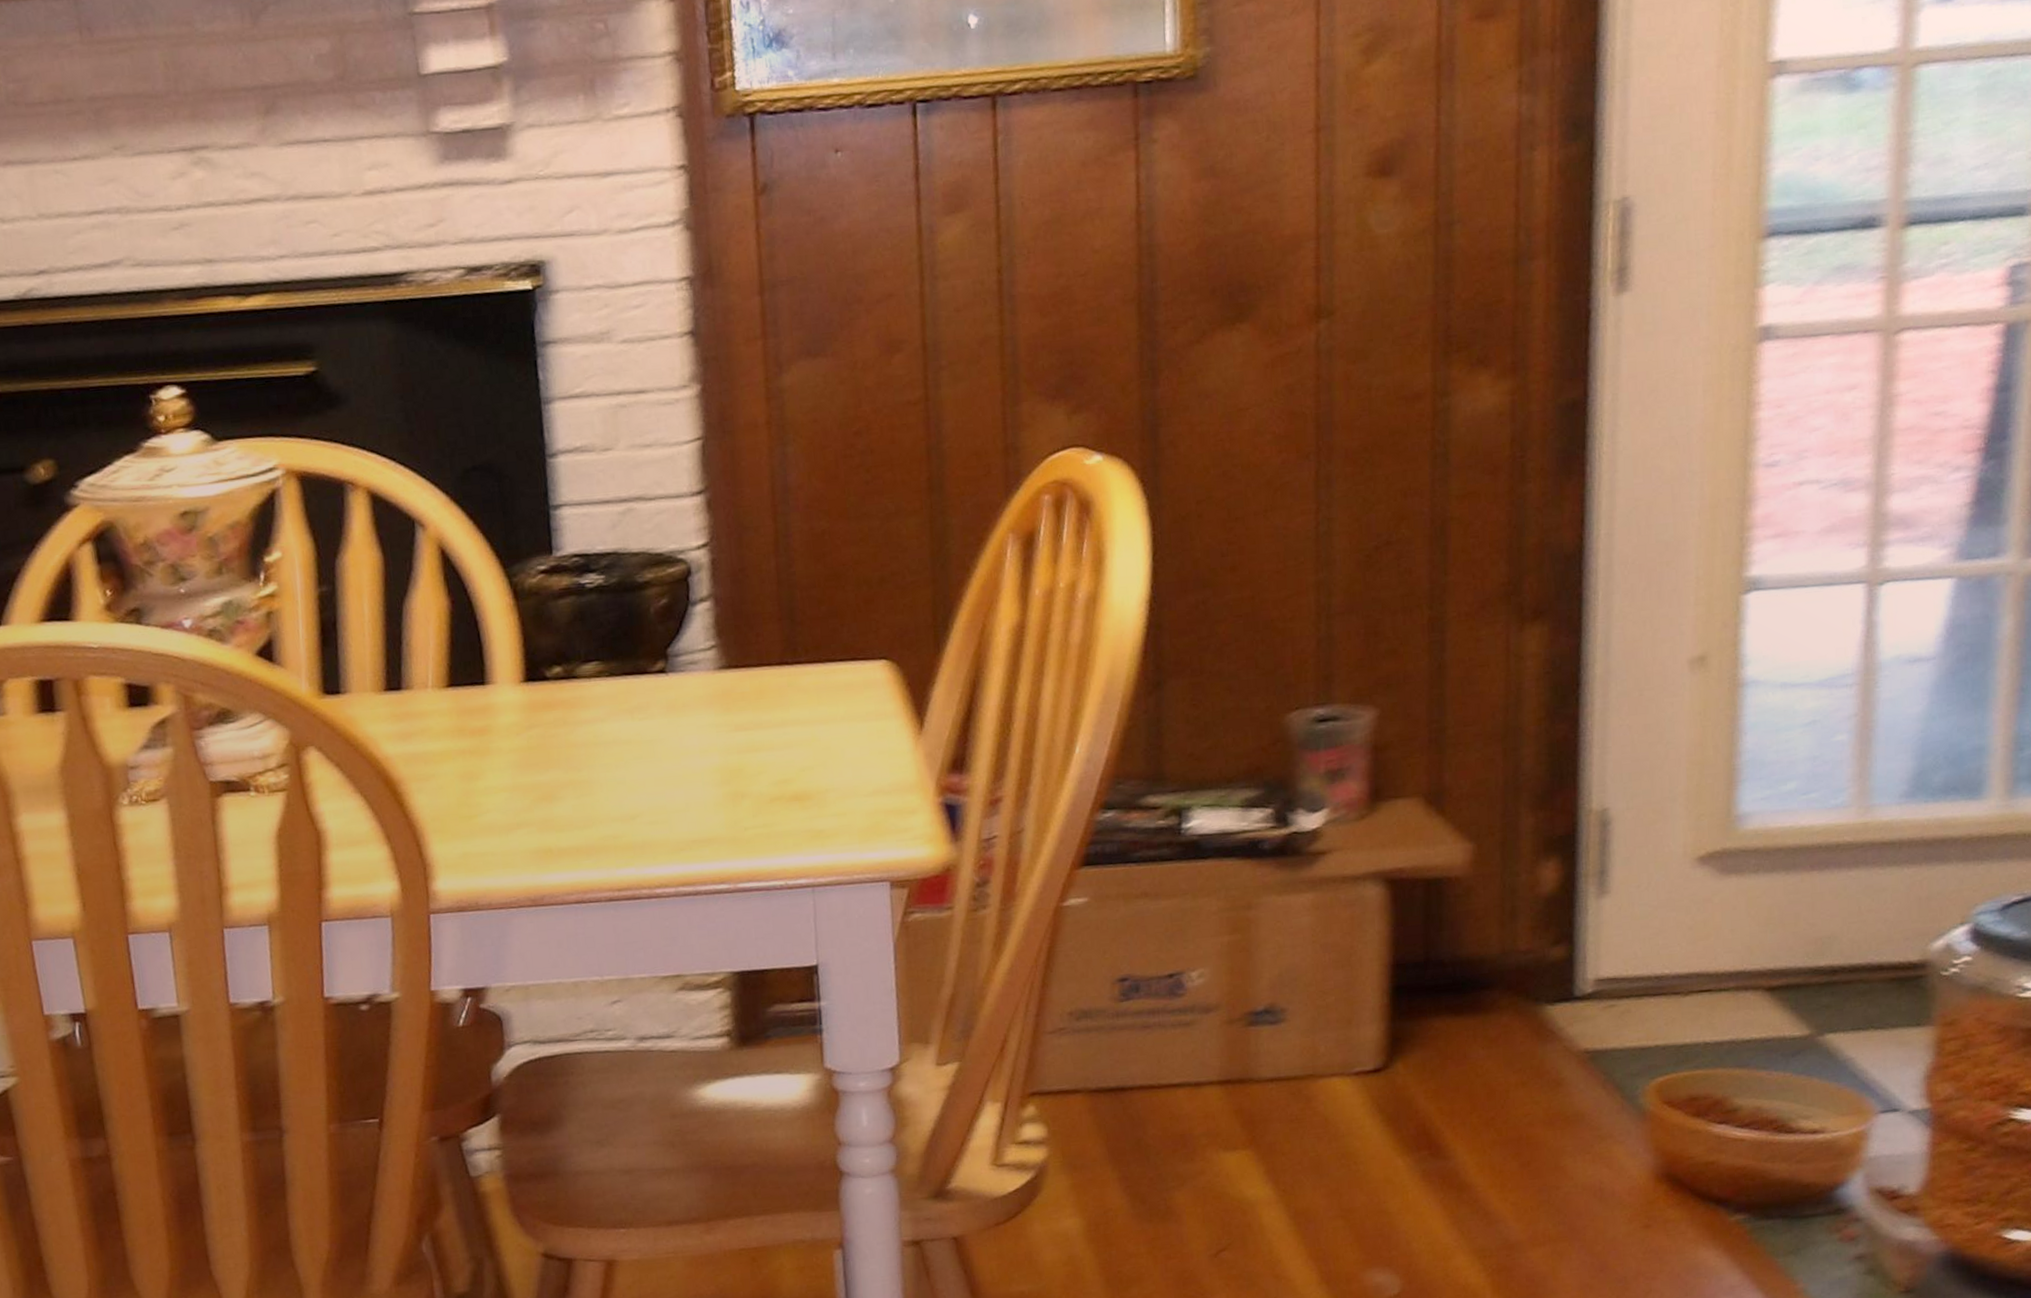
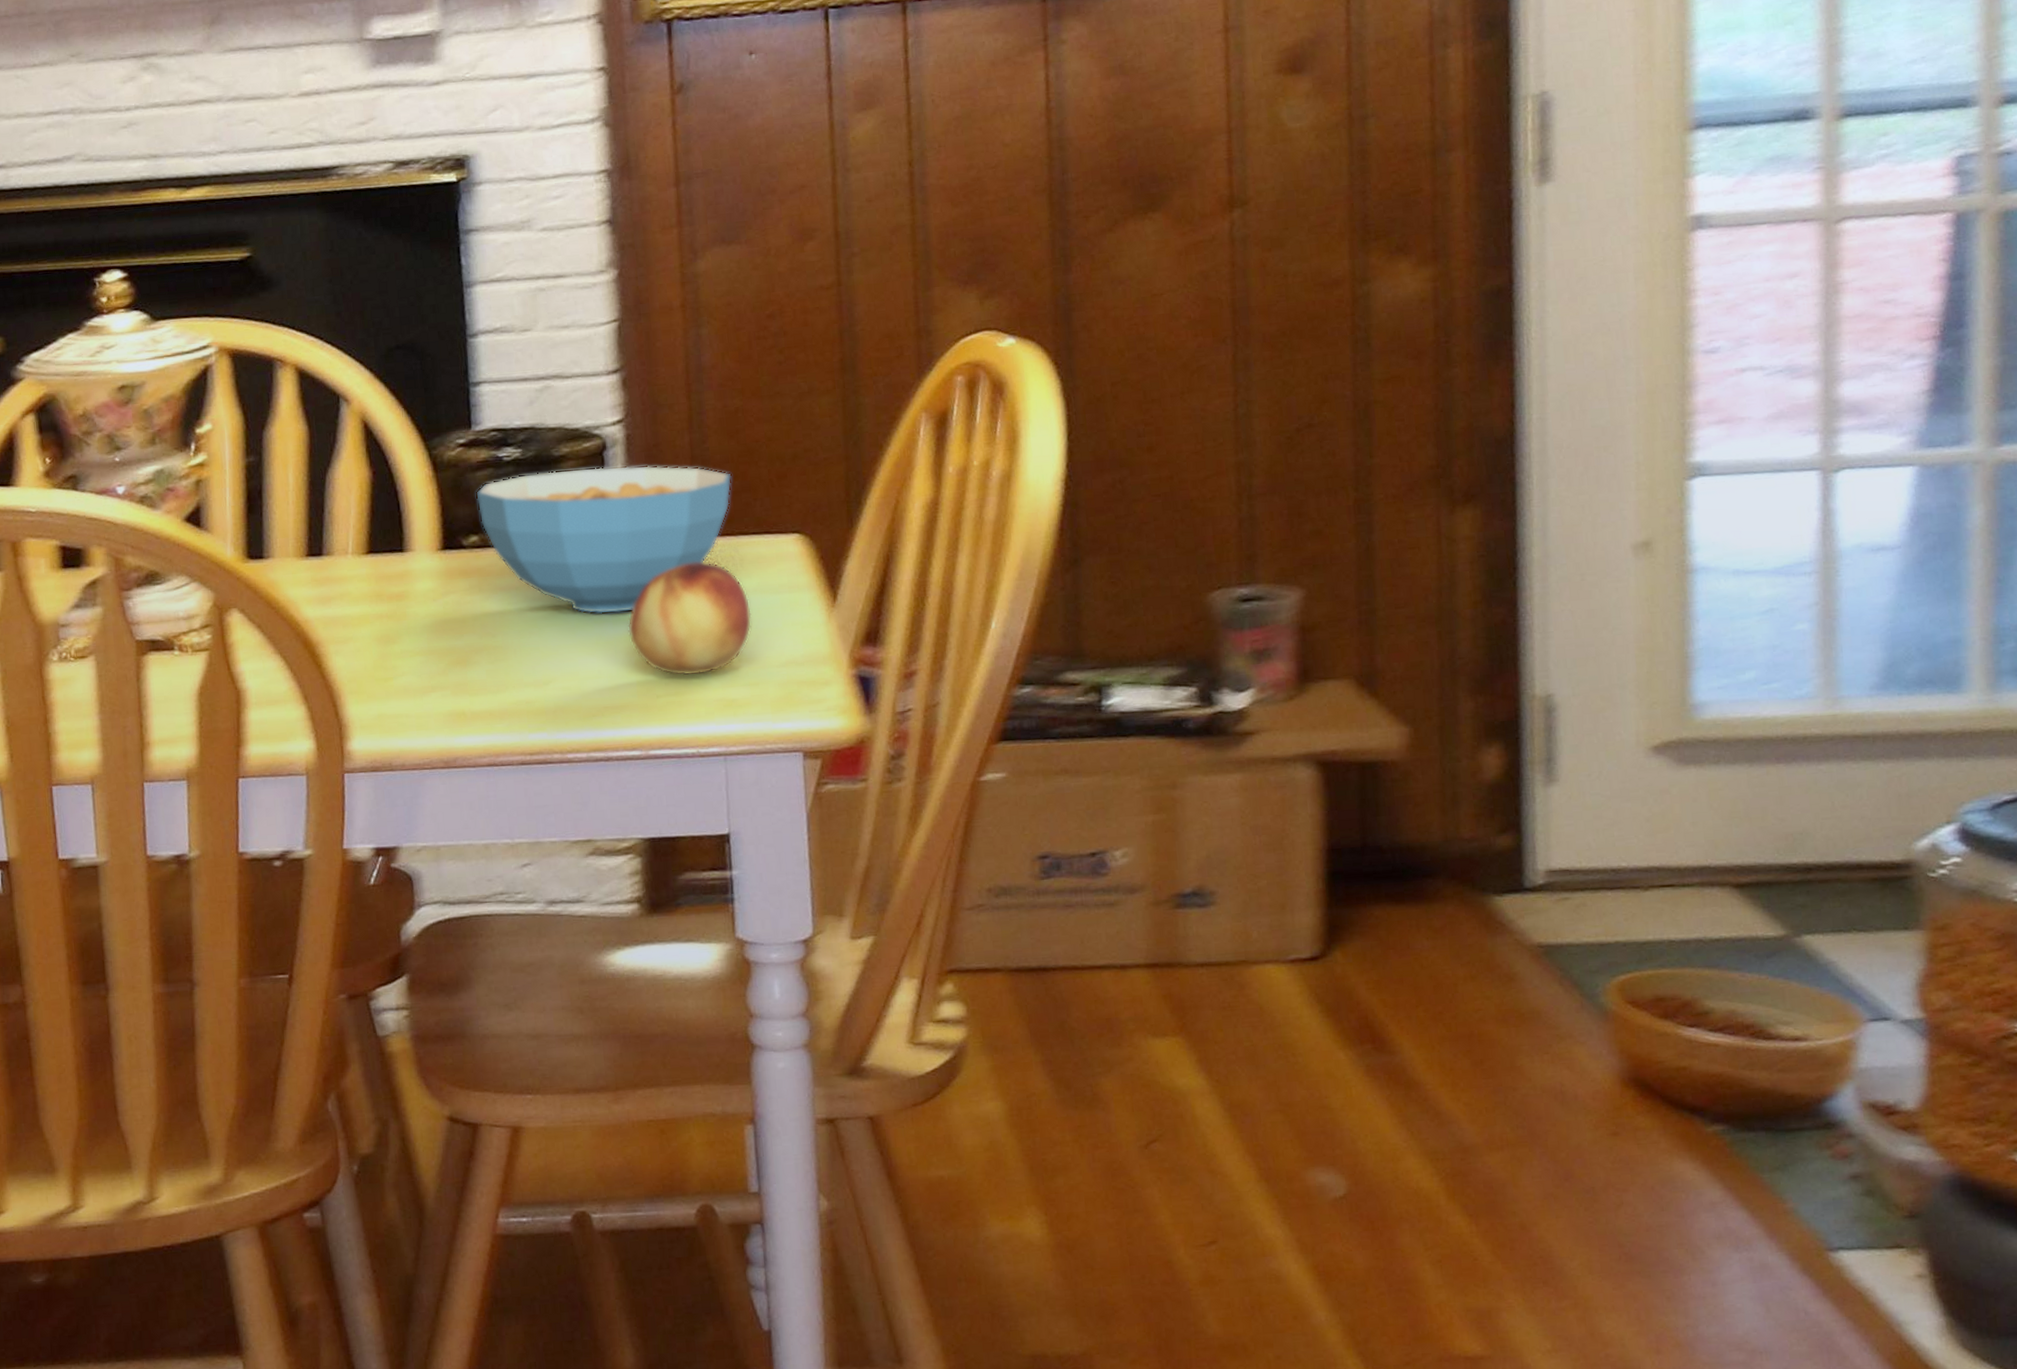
cereal bowl: none [559,591,819,746] -> present [476,465,732,614]
fruit: none [715,689,840,807] -> present [627,561,752,676]

